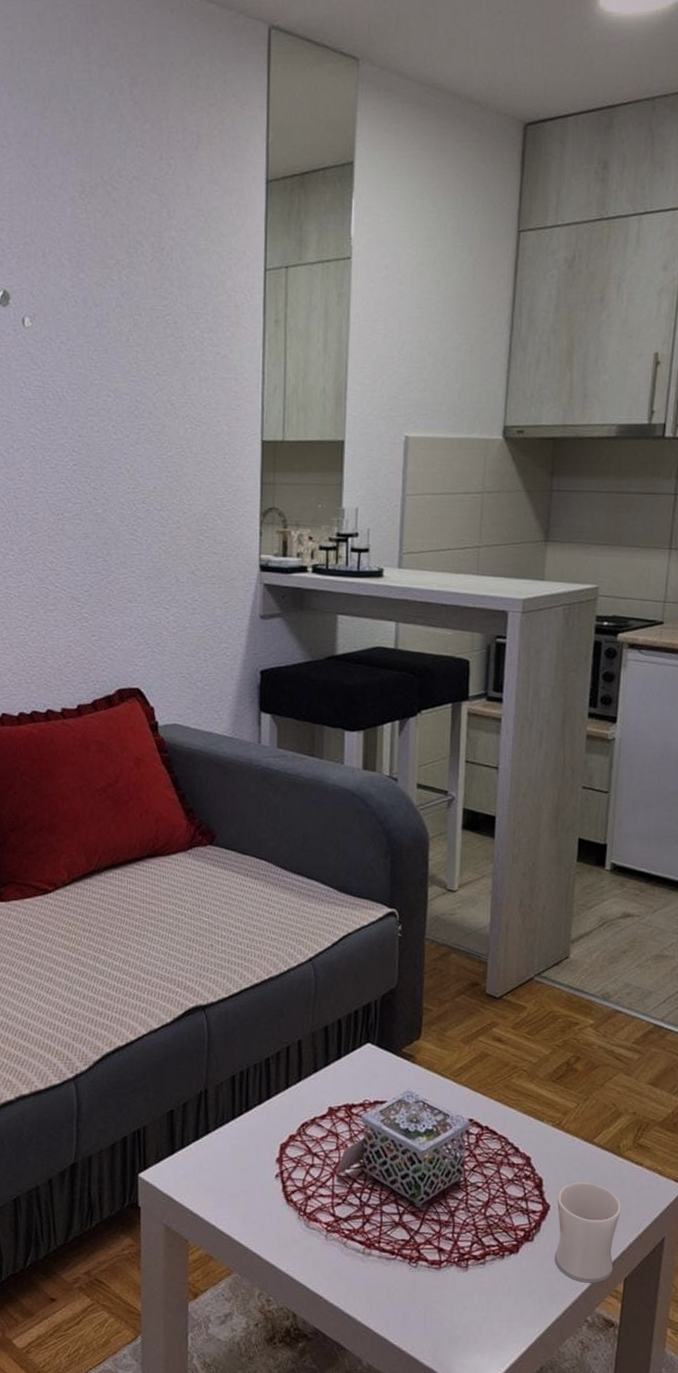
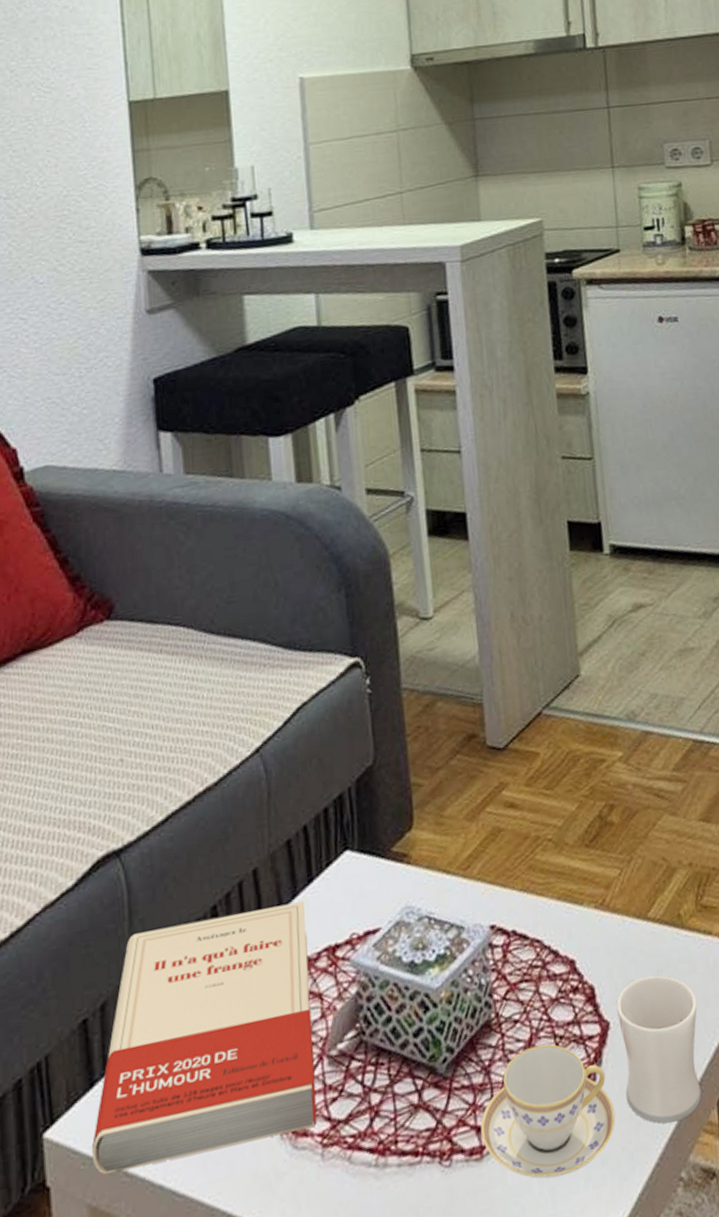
book: none [169,1063,333,1217] -> present [91,901,317,1175]
teacup: none [442,1206,544,1296] -> present [480,1044,616,1179]

